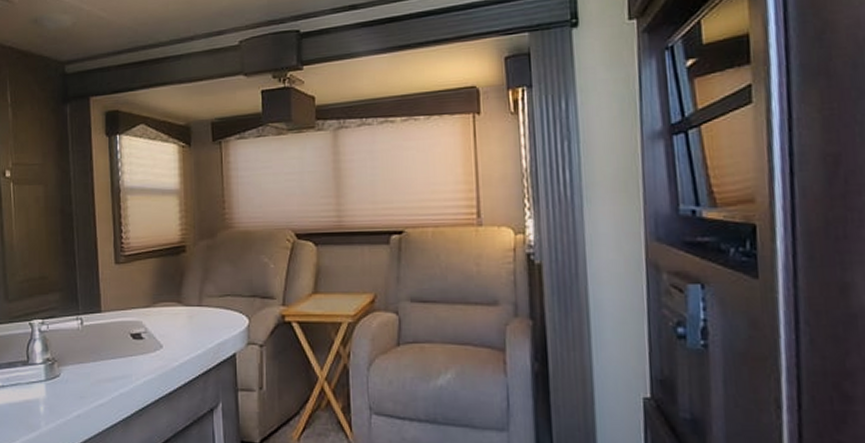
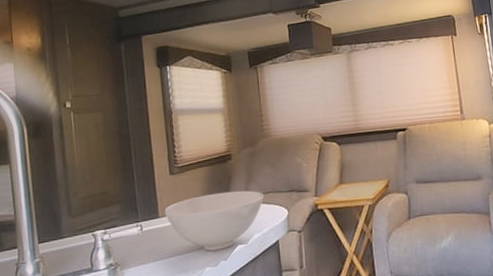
bowl: none [108,289,222,357] -> present [165,190,265,251]

